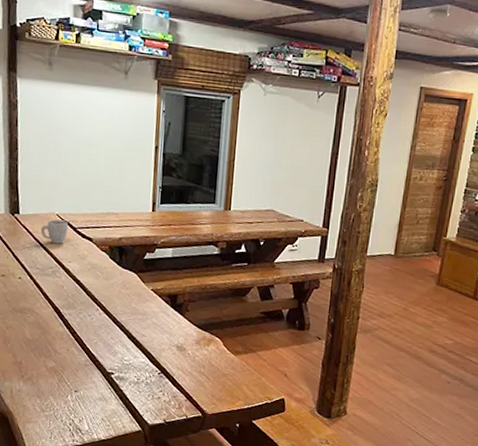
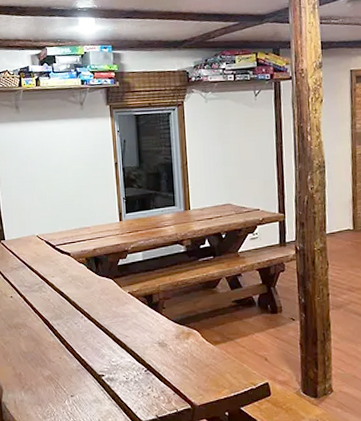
mug: present [40,219,69,244] -> none [24,240,48,262]

